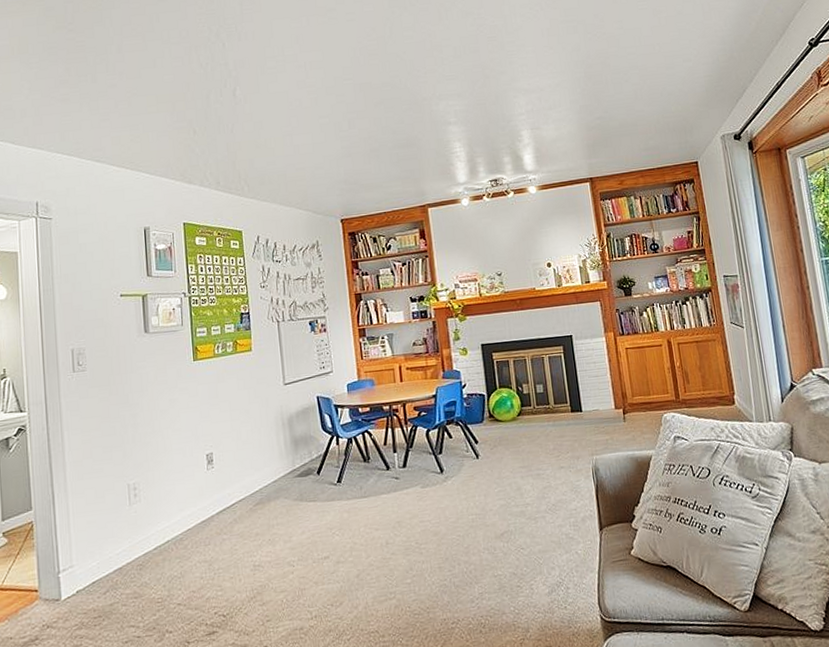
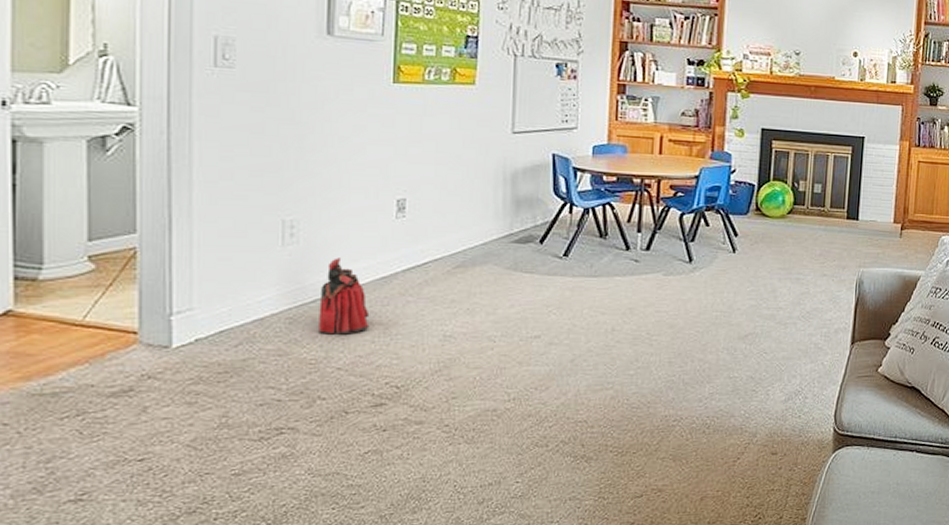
doll: none [159,509,198,576] -> present [319,258,370,335]

